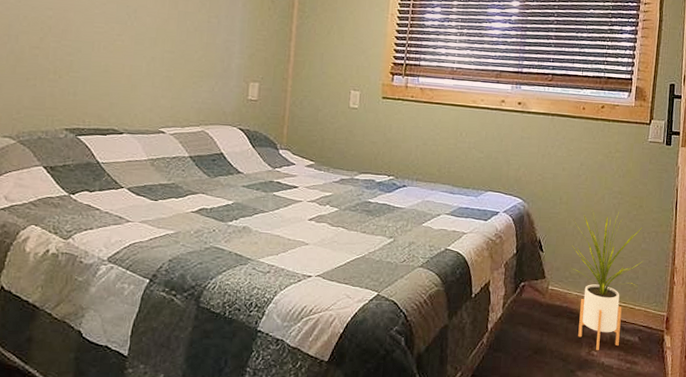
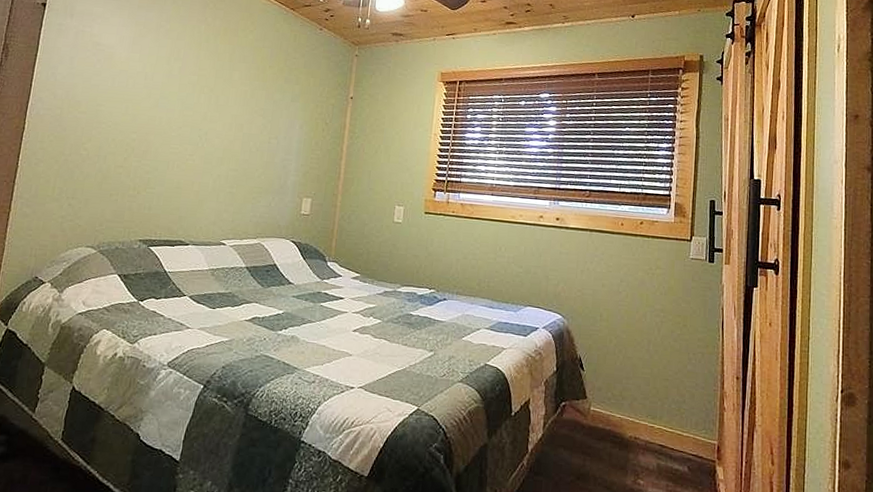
house plant: present [571,208,643,350] -> none [613,326,690,479]

